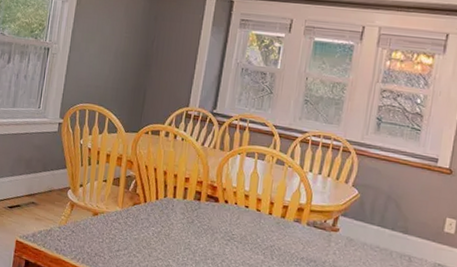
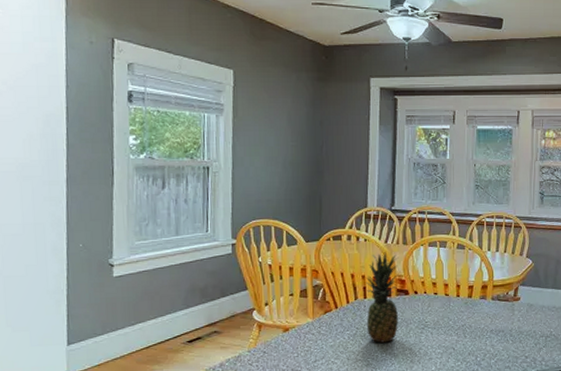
fruit: none [172,155,214,248] -> present [366,252,399,343]

